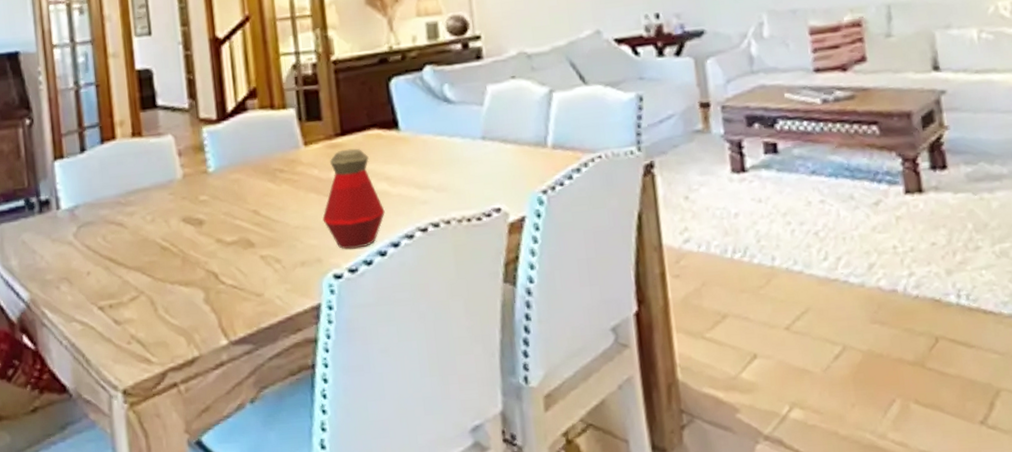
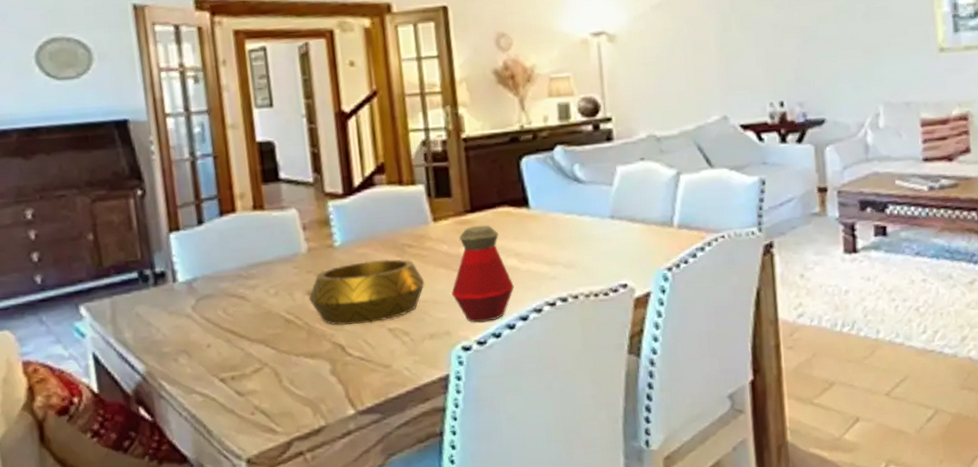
decorative bowl: none [184,184,296,253] -> present [309,258,425,325]

